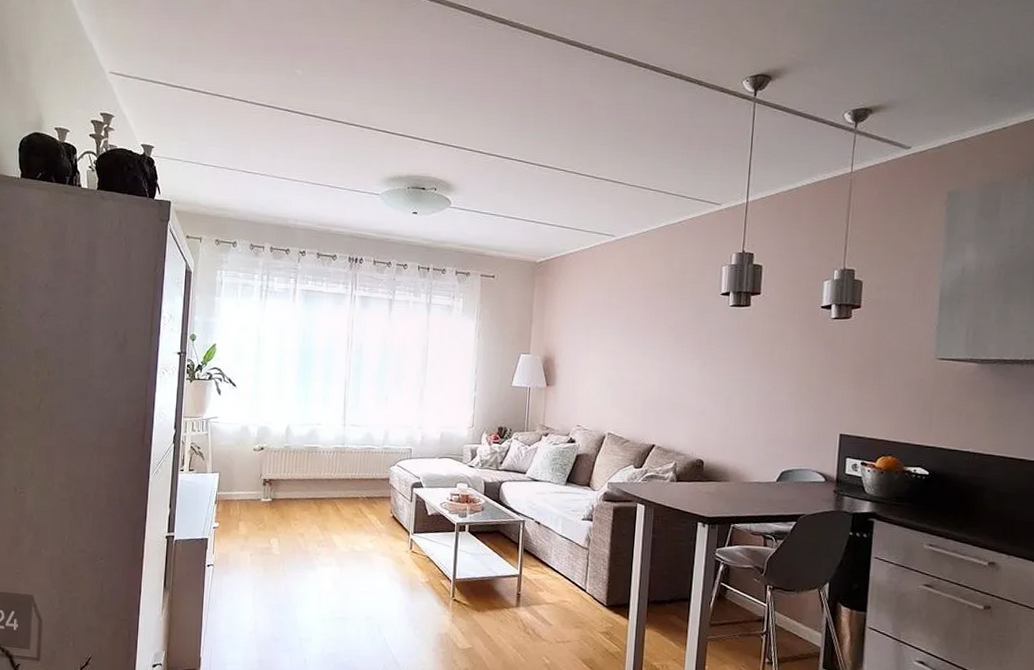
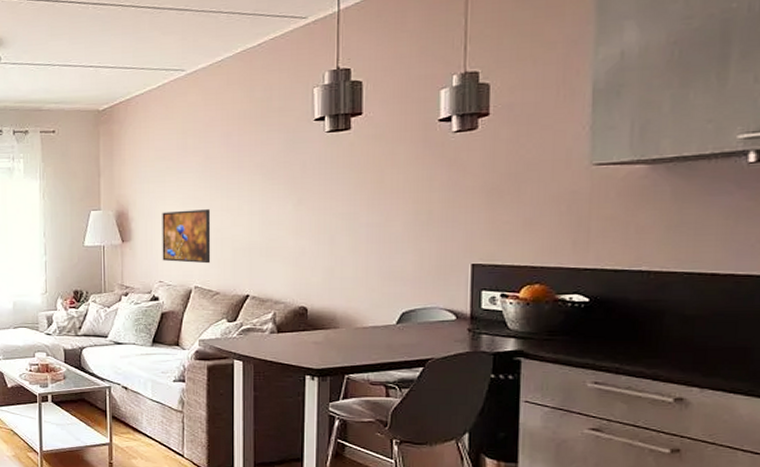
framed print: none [581,362,628,413] -> present [162,209,211,264]

